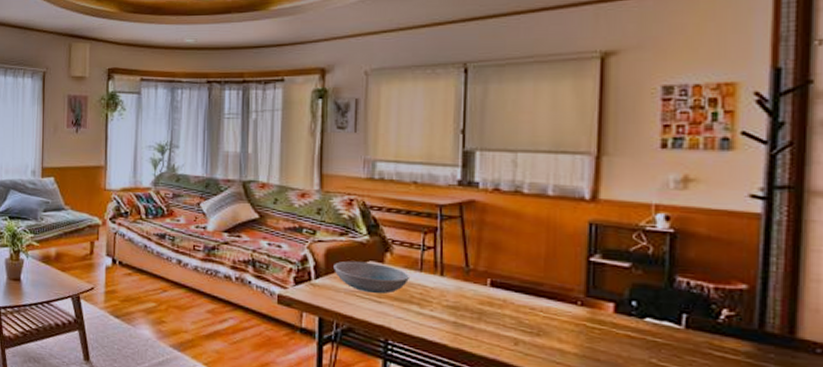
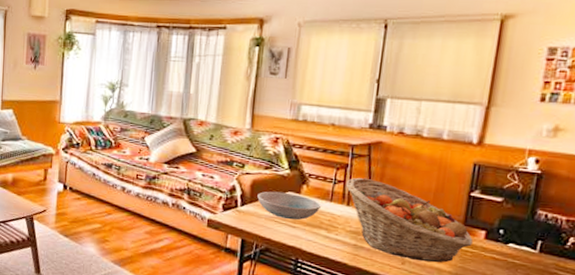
fruit basket: none [437,242,599,343] -> present [346,177,473,263]

